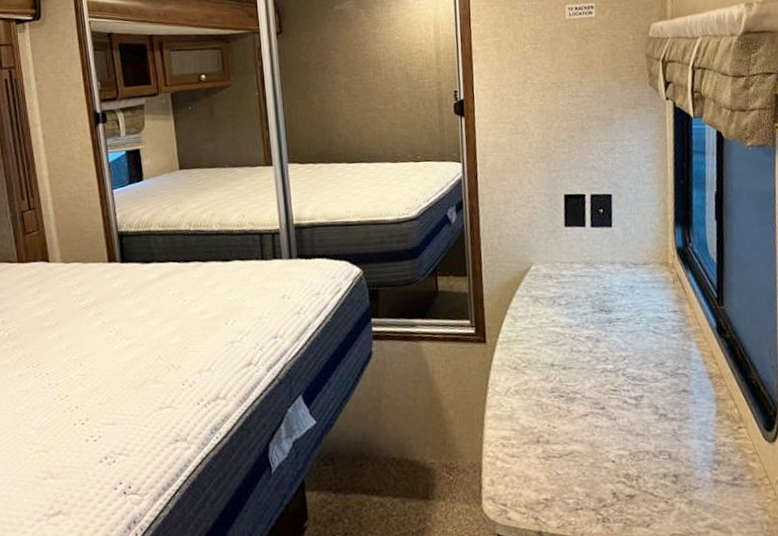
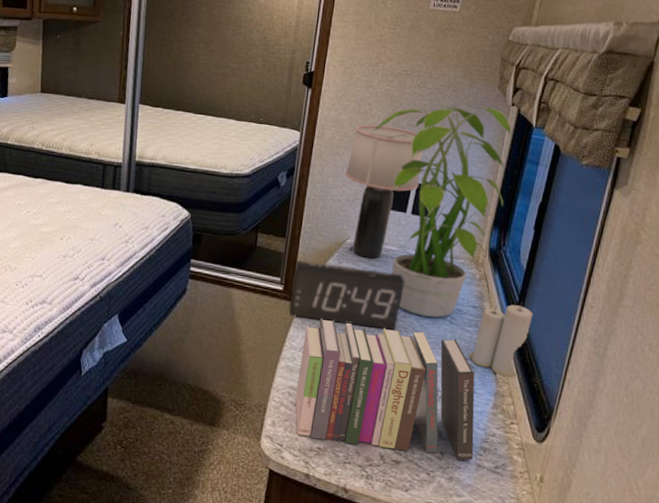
alarm clock: none [482,291,600,360] -> present [289,260,405,331]
books: none [506,348,709,490] -> present [295,317,475,461]
table lamp: none [514,141,593,282] -> present [344,124,423,259]
potted plant: none [532,104,680,332] -> present [369,96,512,318]
candle: none [680,297,735,380] -> present [468,302,533,378]

